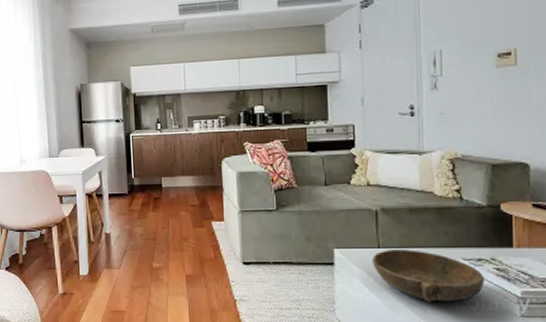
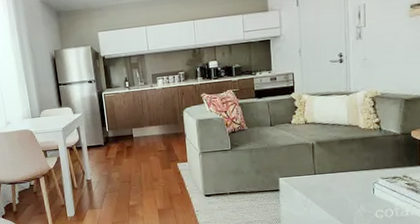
bowl: present [372,250,484,302] -> none [310,174,398,215]

